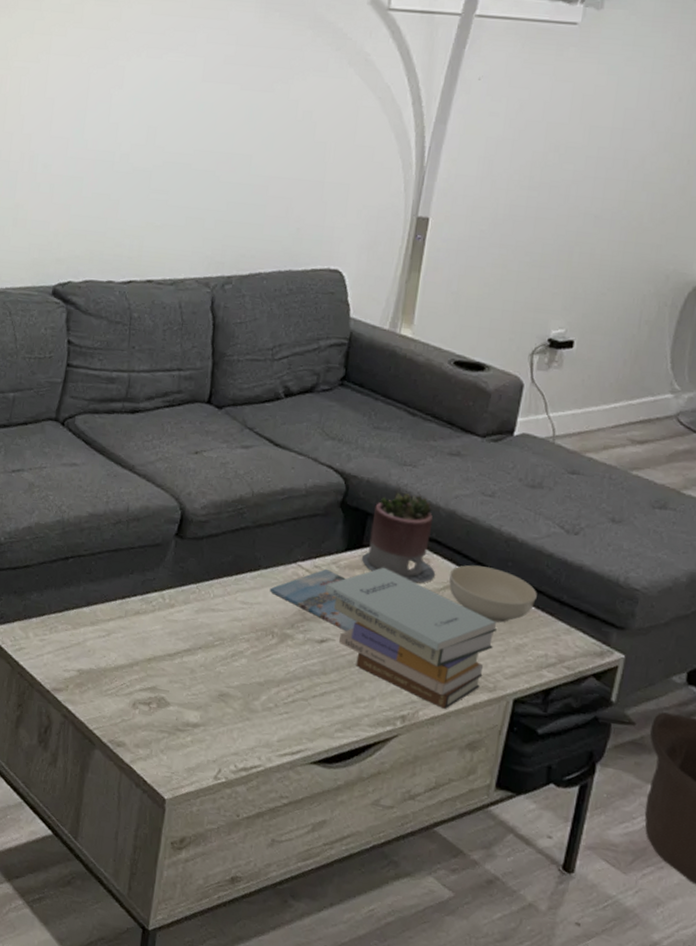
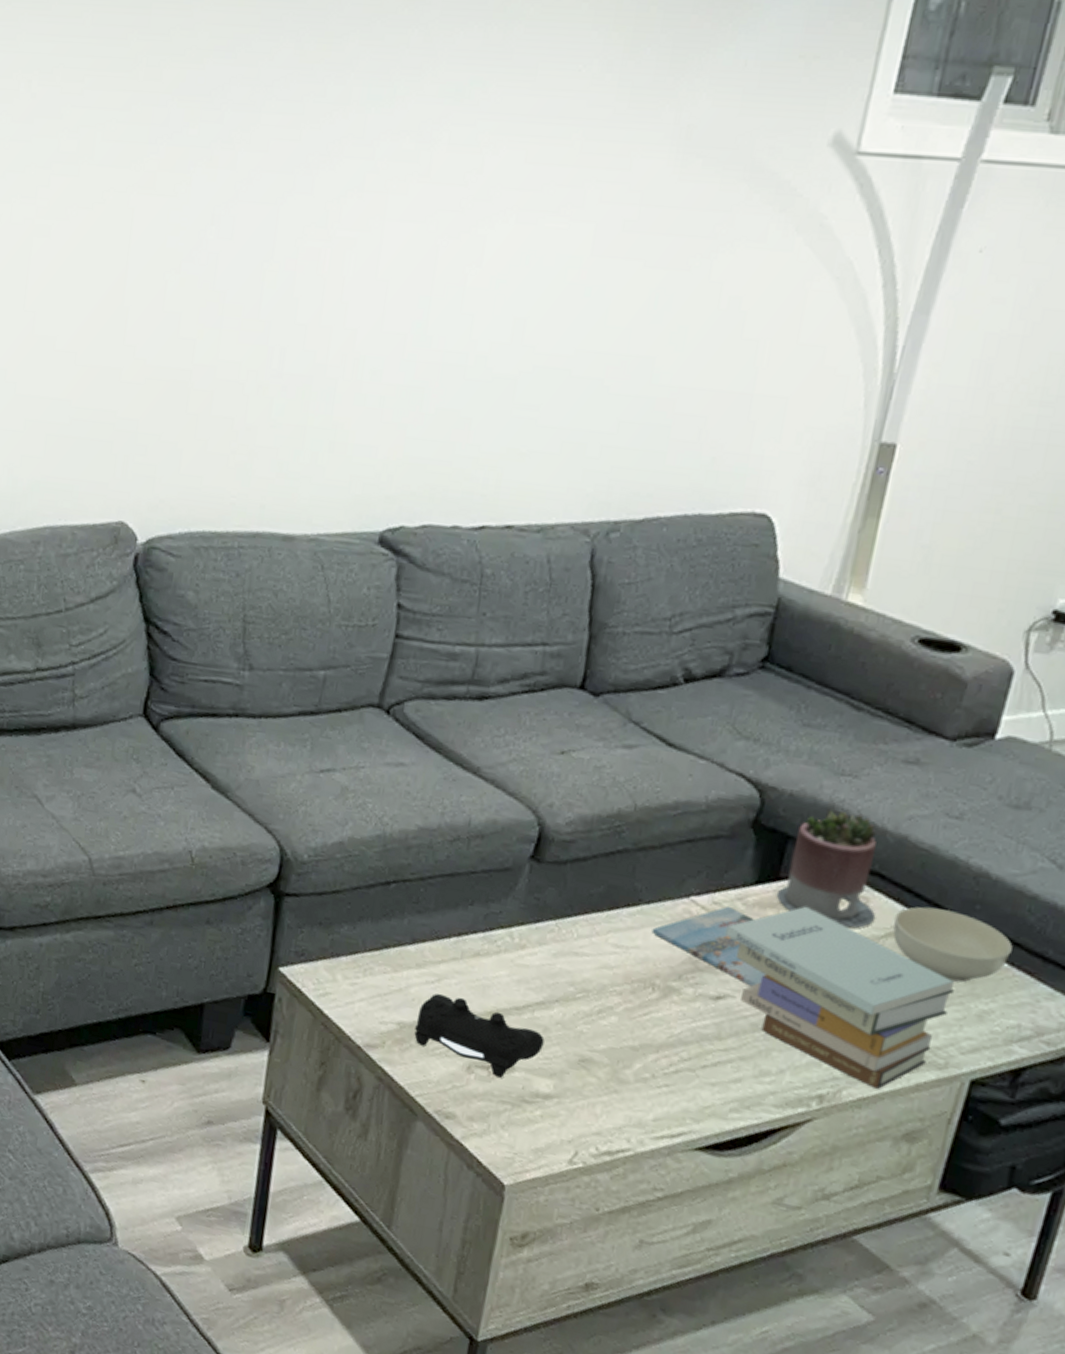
game controller: none [91,645,192,712] -> present [414,993,545,1078]

